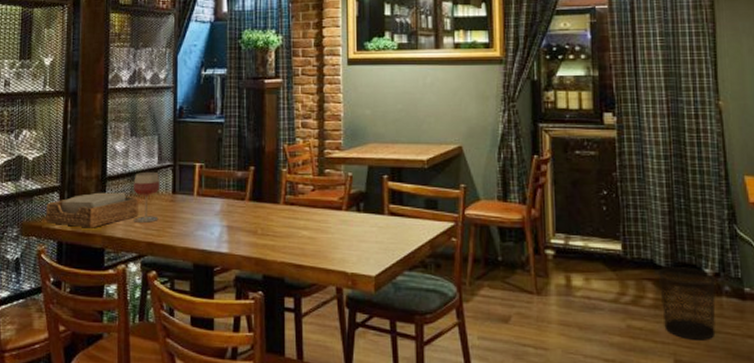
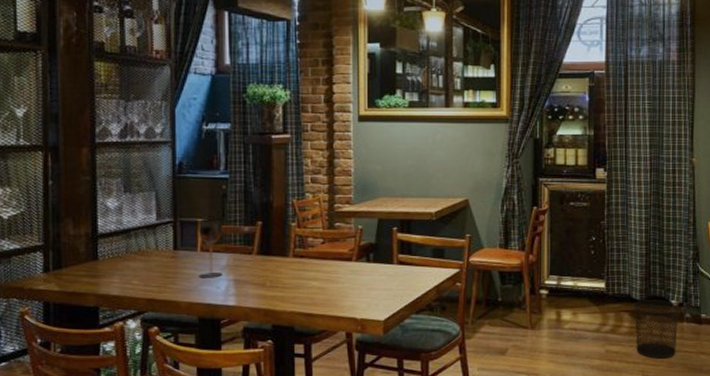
napkin holder: present [46,192,138,228] -> none [27,250,136,287]
wineglass: present [133,171,160,223] -> none [129,228,160,280]
wineglass: none [195,162,218,224] -> present [198,218,223,278]

